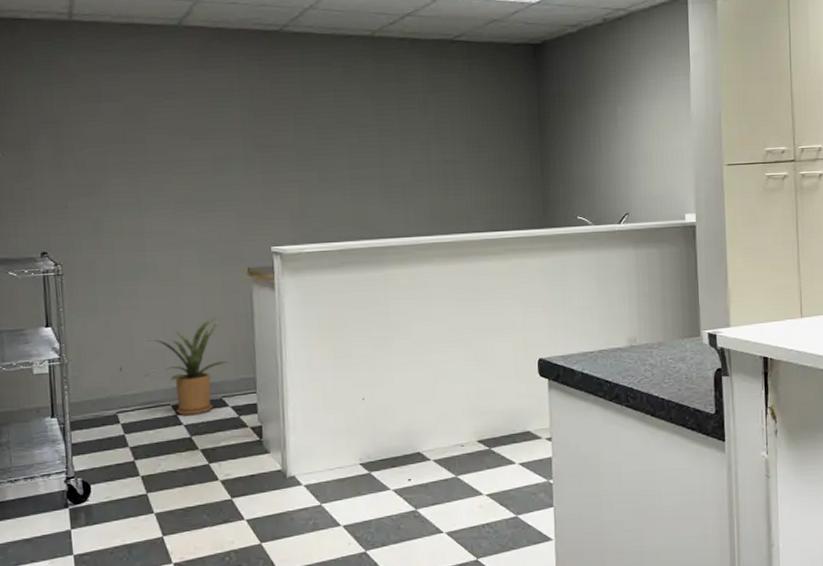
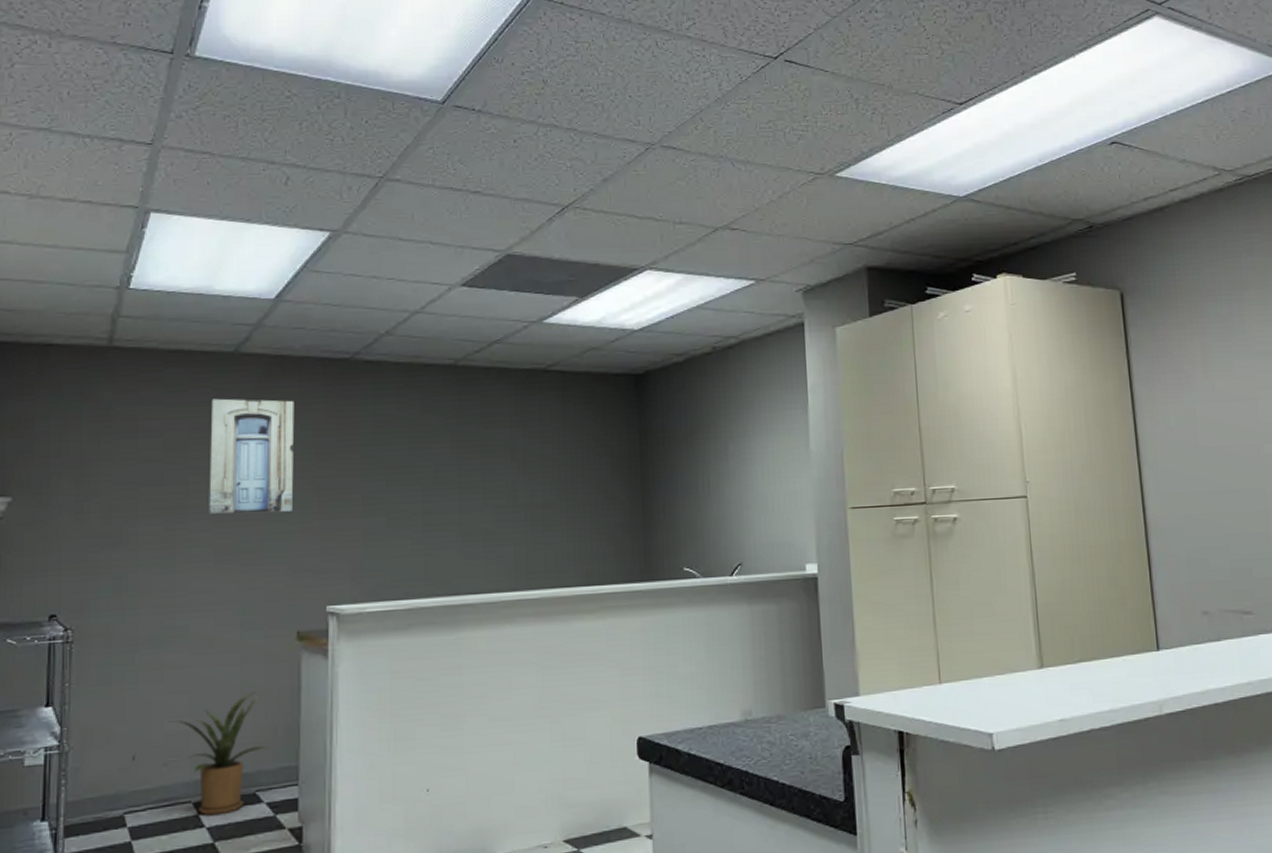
wall art: none [161,67,238,168] -> present [209,398,295,514]

